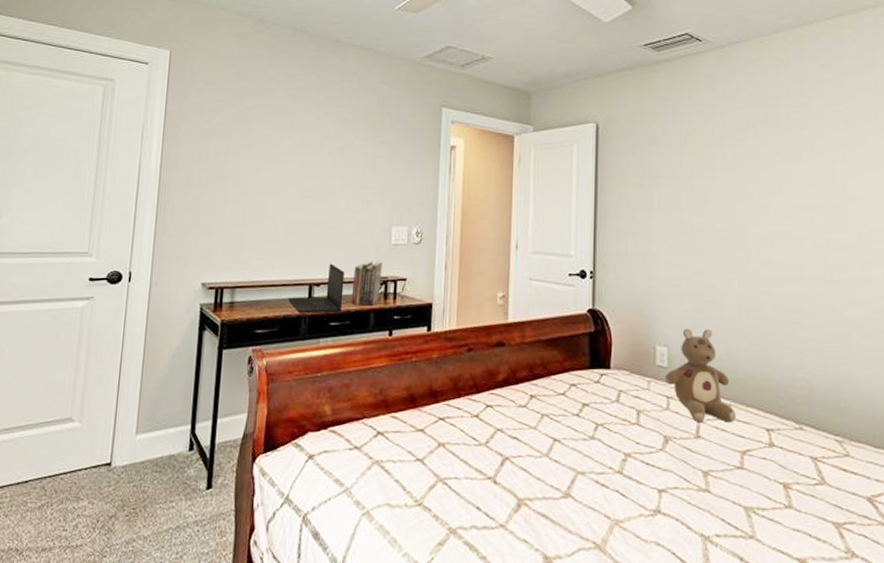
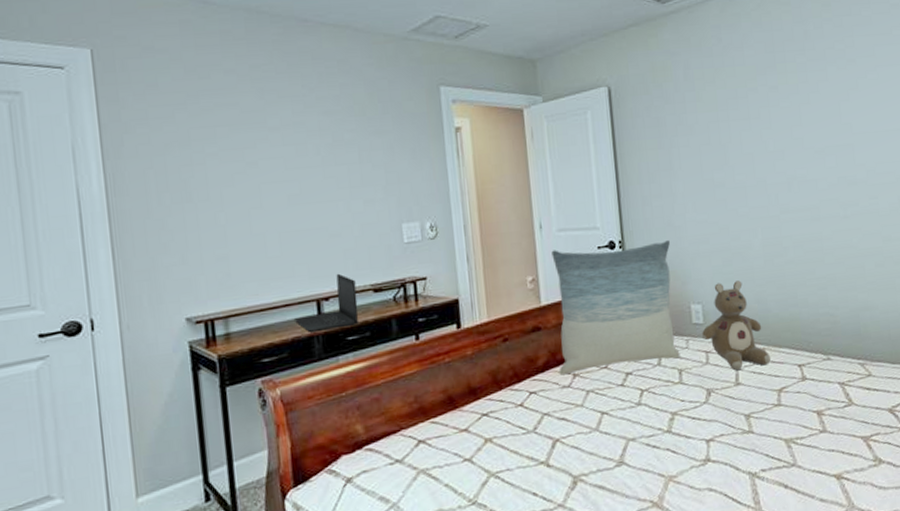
books: present [351,260,382,307] -> none [365,263,399,314]
pillow: none [517,271,641,398] -> present [551,240,680,375]

